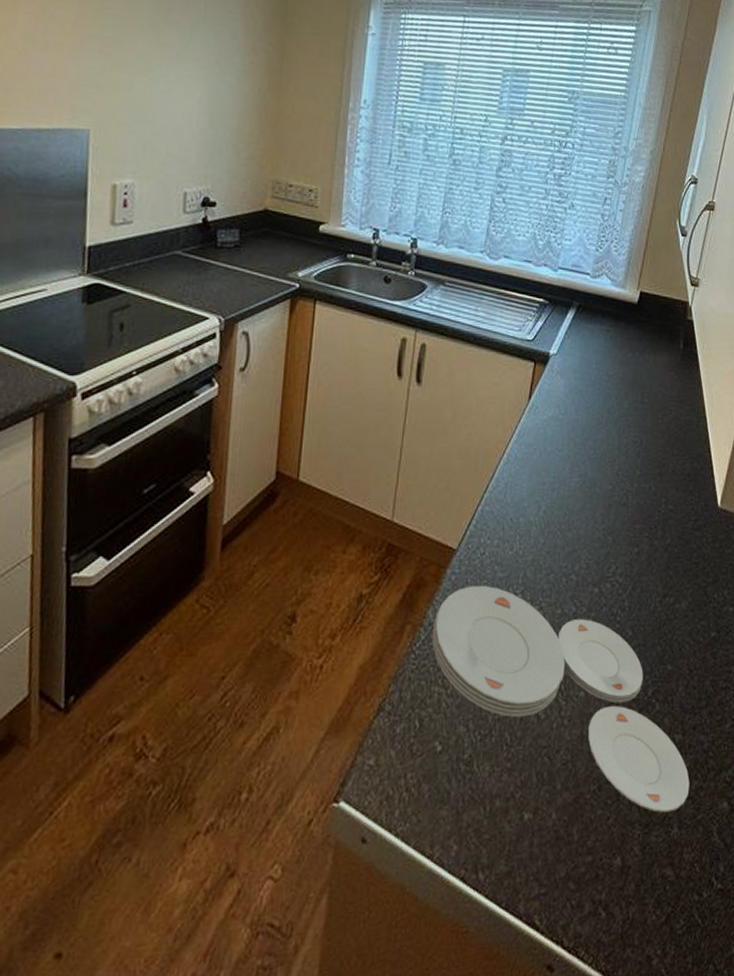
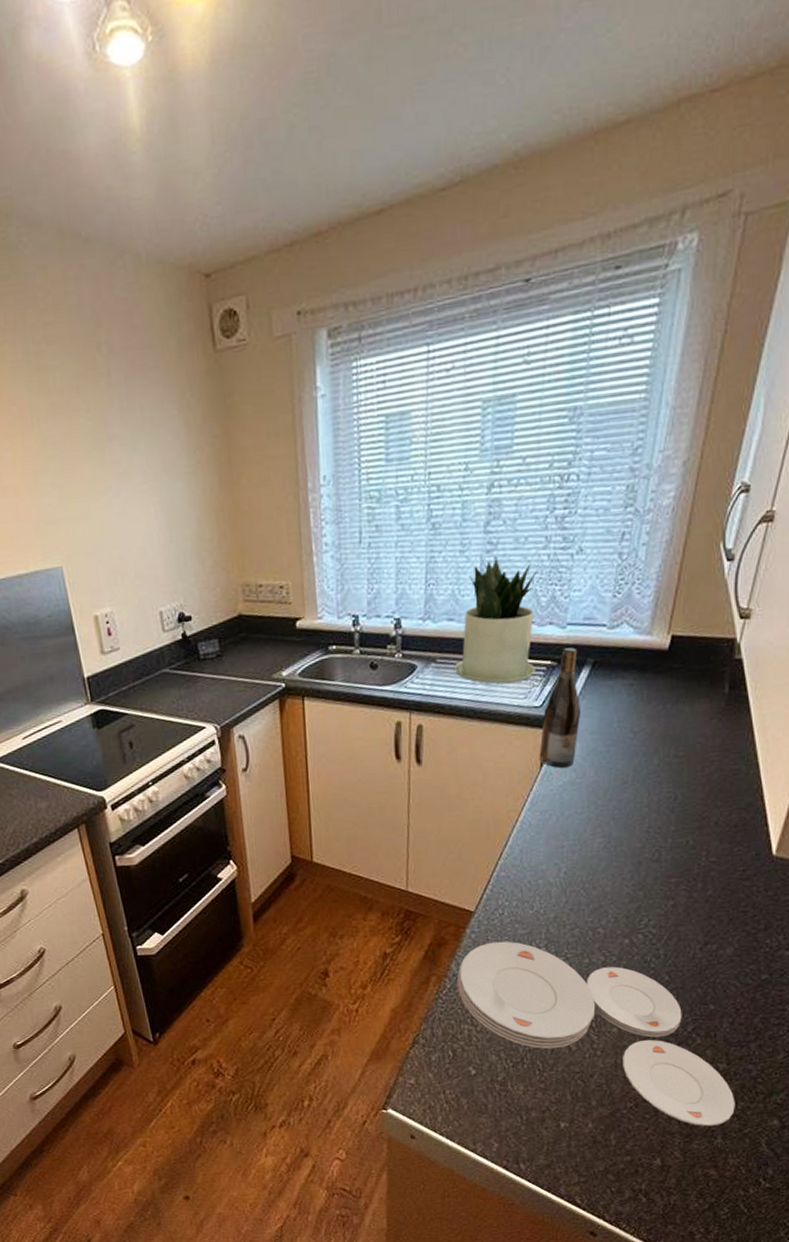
planter: none [460,200,539,315] -> present [453,558,539,684]
wine bottle: none [528,289,567,402] -> present [539,648,582,768]

